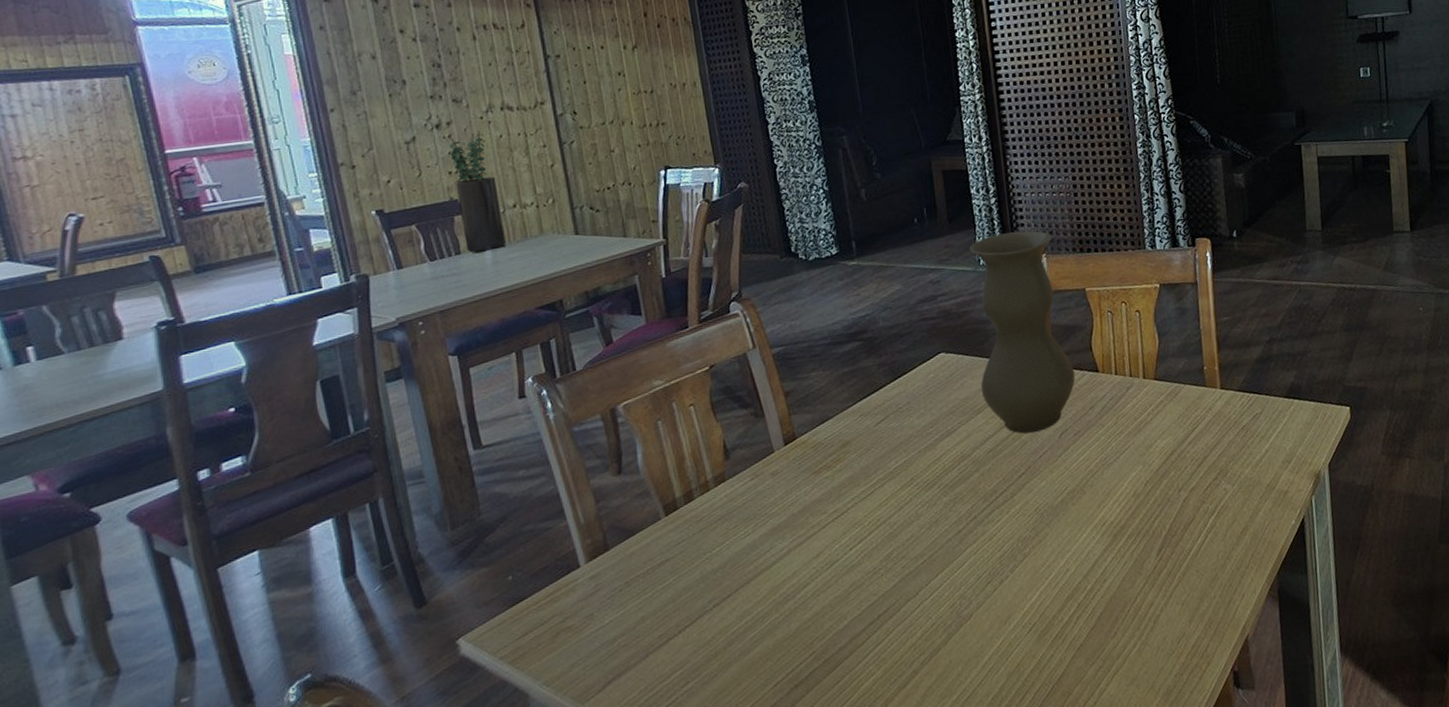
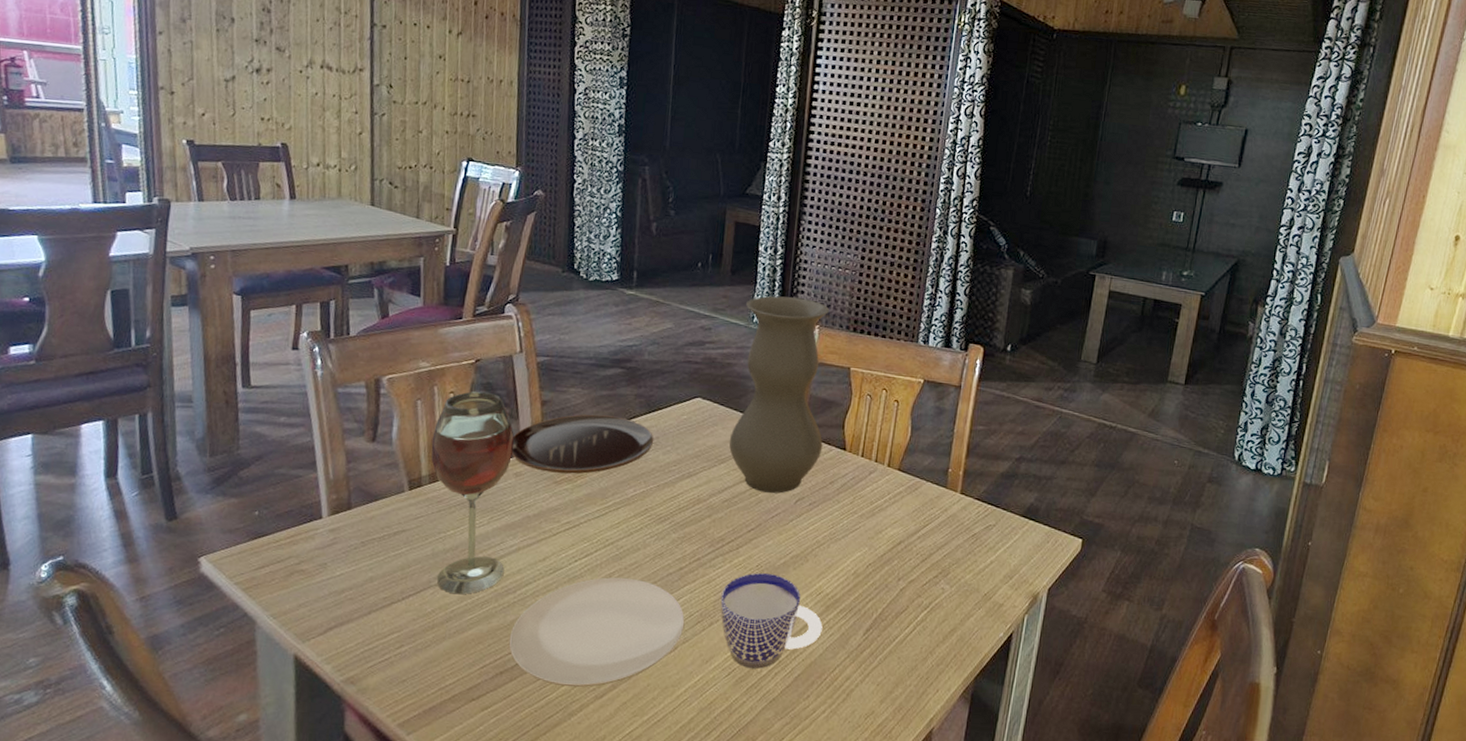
vase: present [449,130,507,253] -> none [264,83,305,203]
wineglass: none [679,395,780,615] -> present [431,391,514,595]
plate: none [762,390,906,465] -> present [512,414,654,474]
plate: none [797,553,975,686] -> present [509,577,685,688]
cup: none [1005,514,1115,619] -> present [720,573,823,669]

